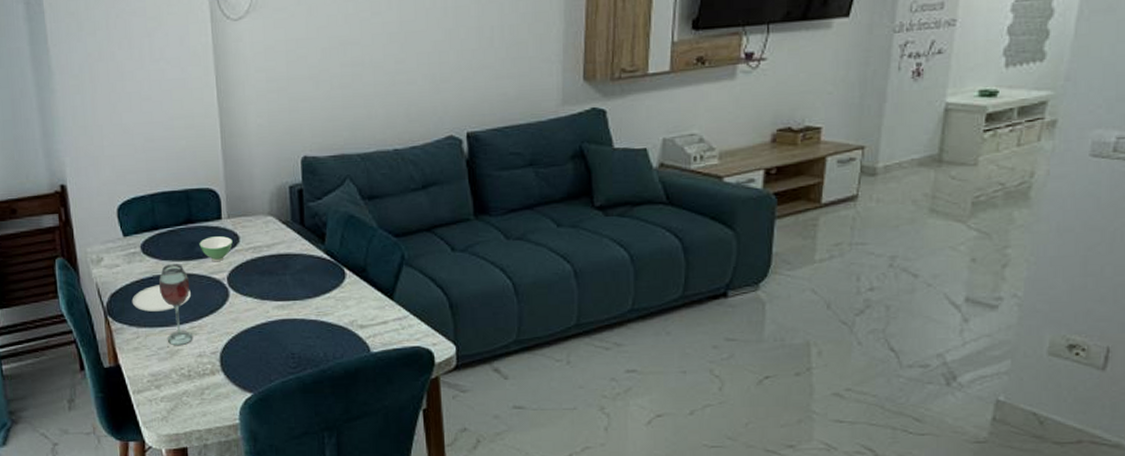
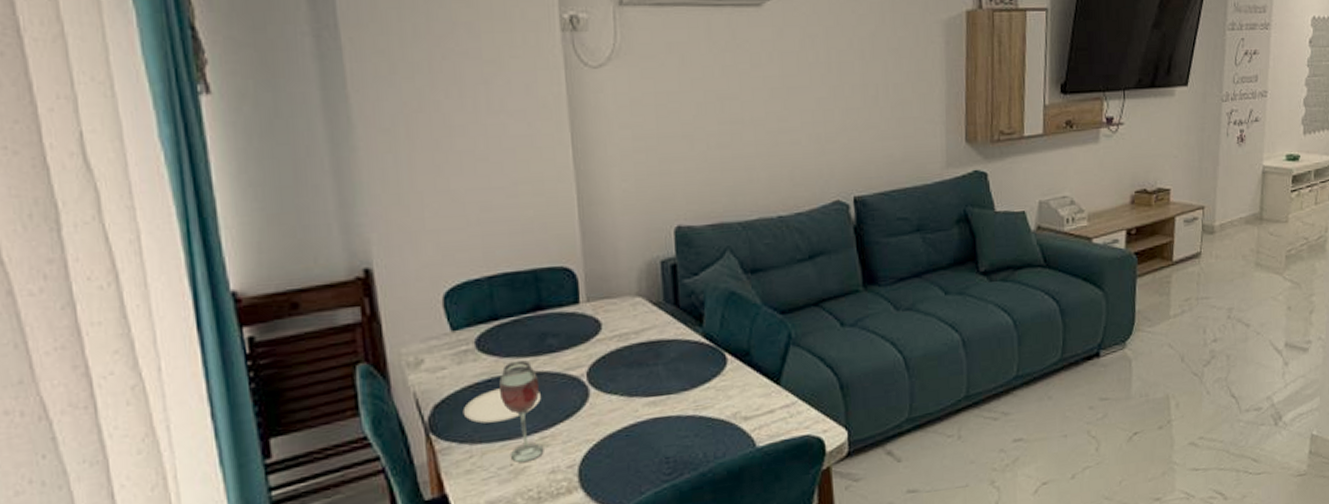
bowl: present [199,236,233,262] -> none [551,323,593,356]

